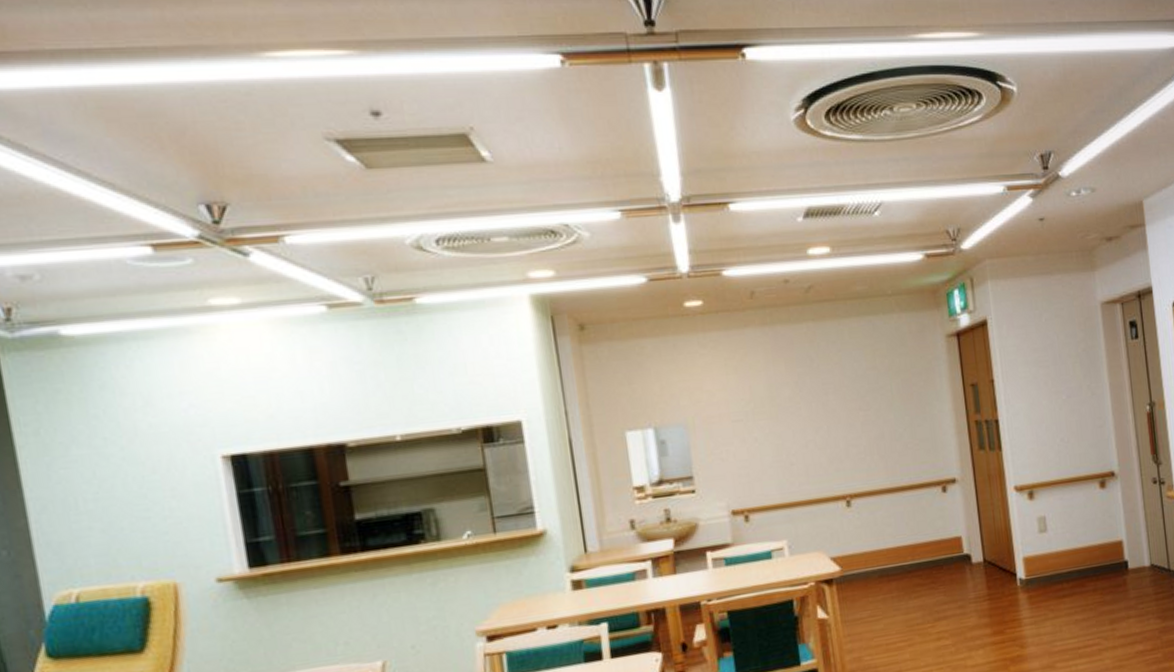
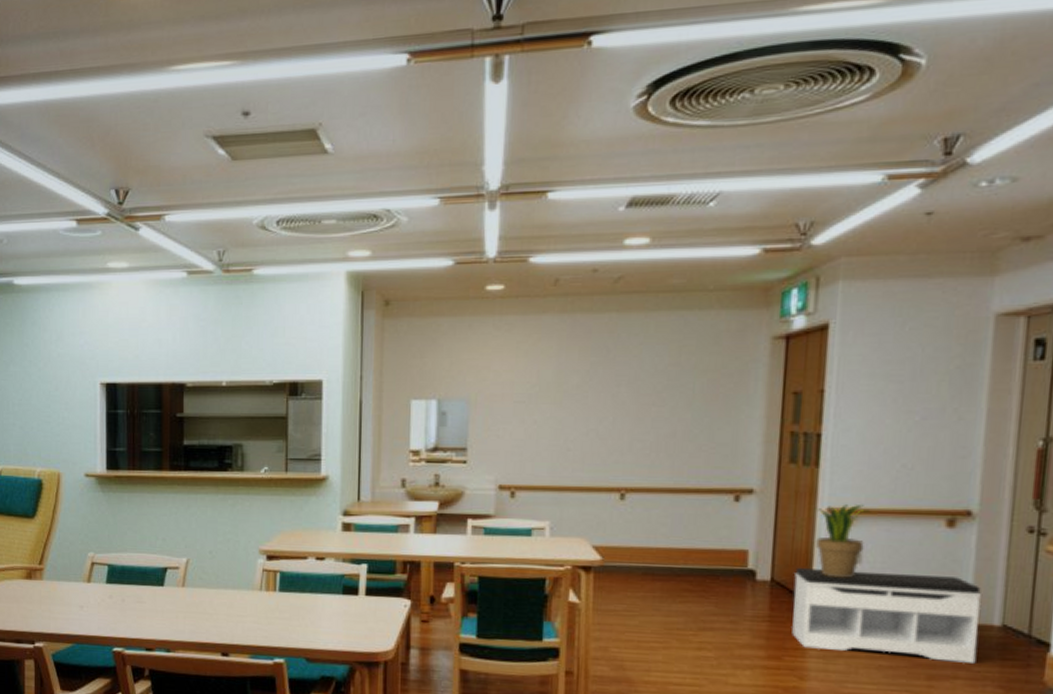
bench: none [1000,530,1140,618] -> present [792,567,981,663]
potted plant: none [1005,478,1047,548] -> present [814,504,871,578]

